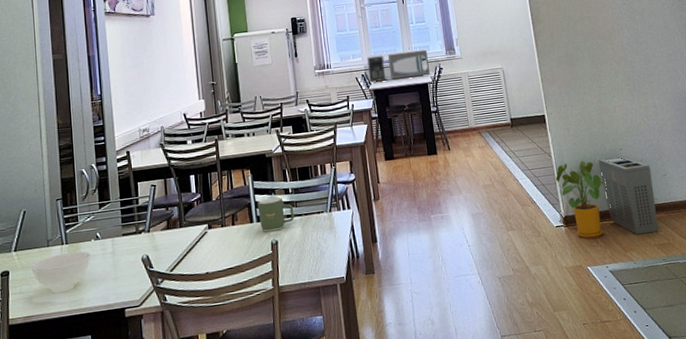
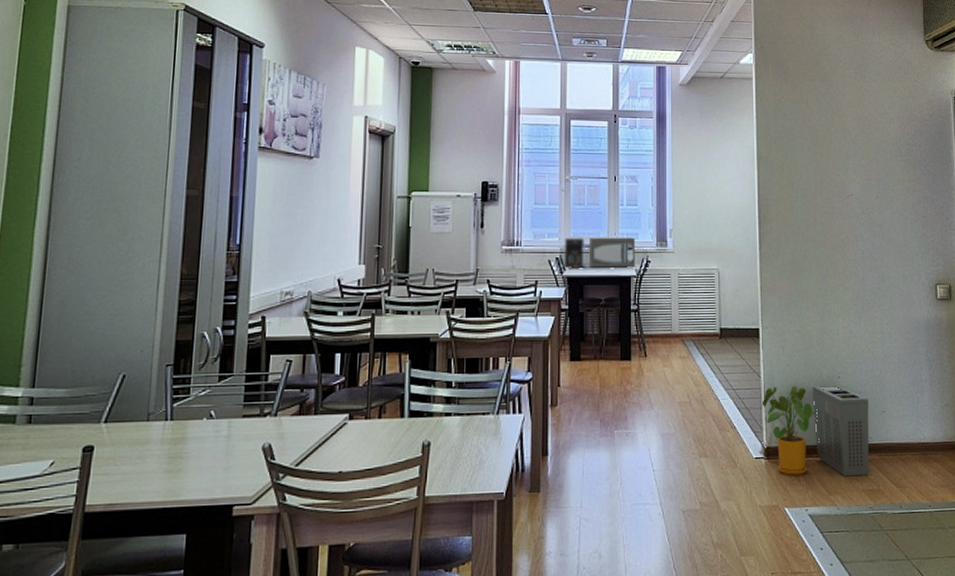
bowl: present [31,251,92,294] -> none [123,431,201,479]
mug: present [257,197,295,232] -> none [411,390,455,431]

